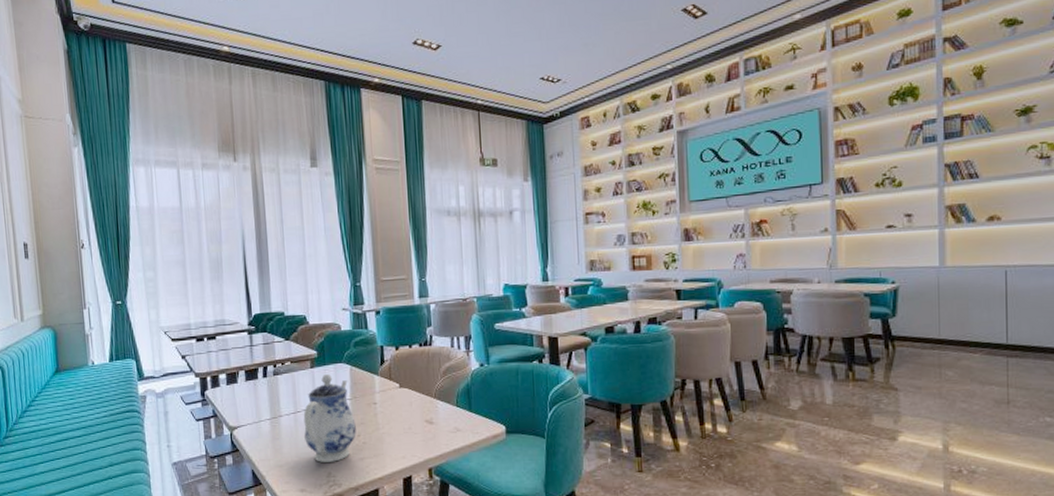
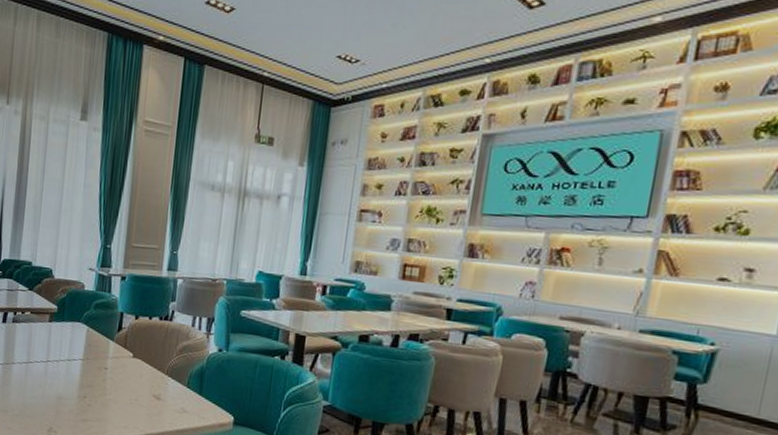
teapot: present [303,374,356,462] -> none [32,331,84,418]

